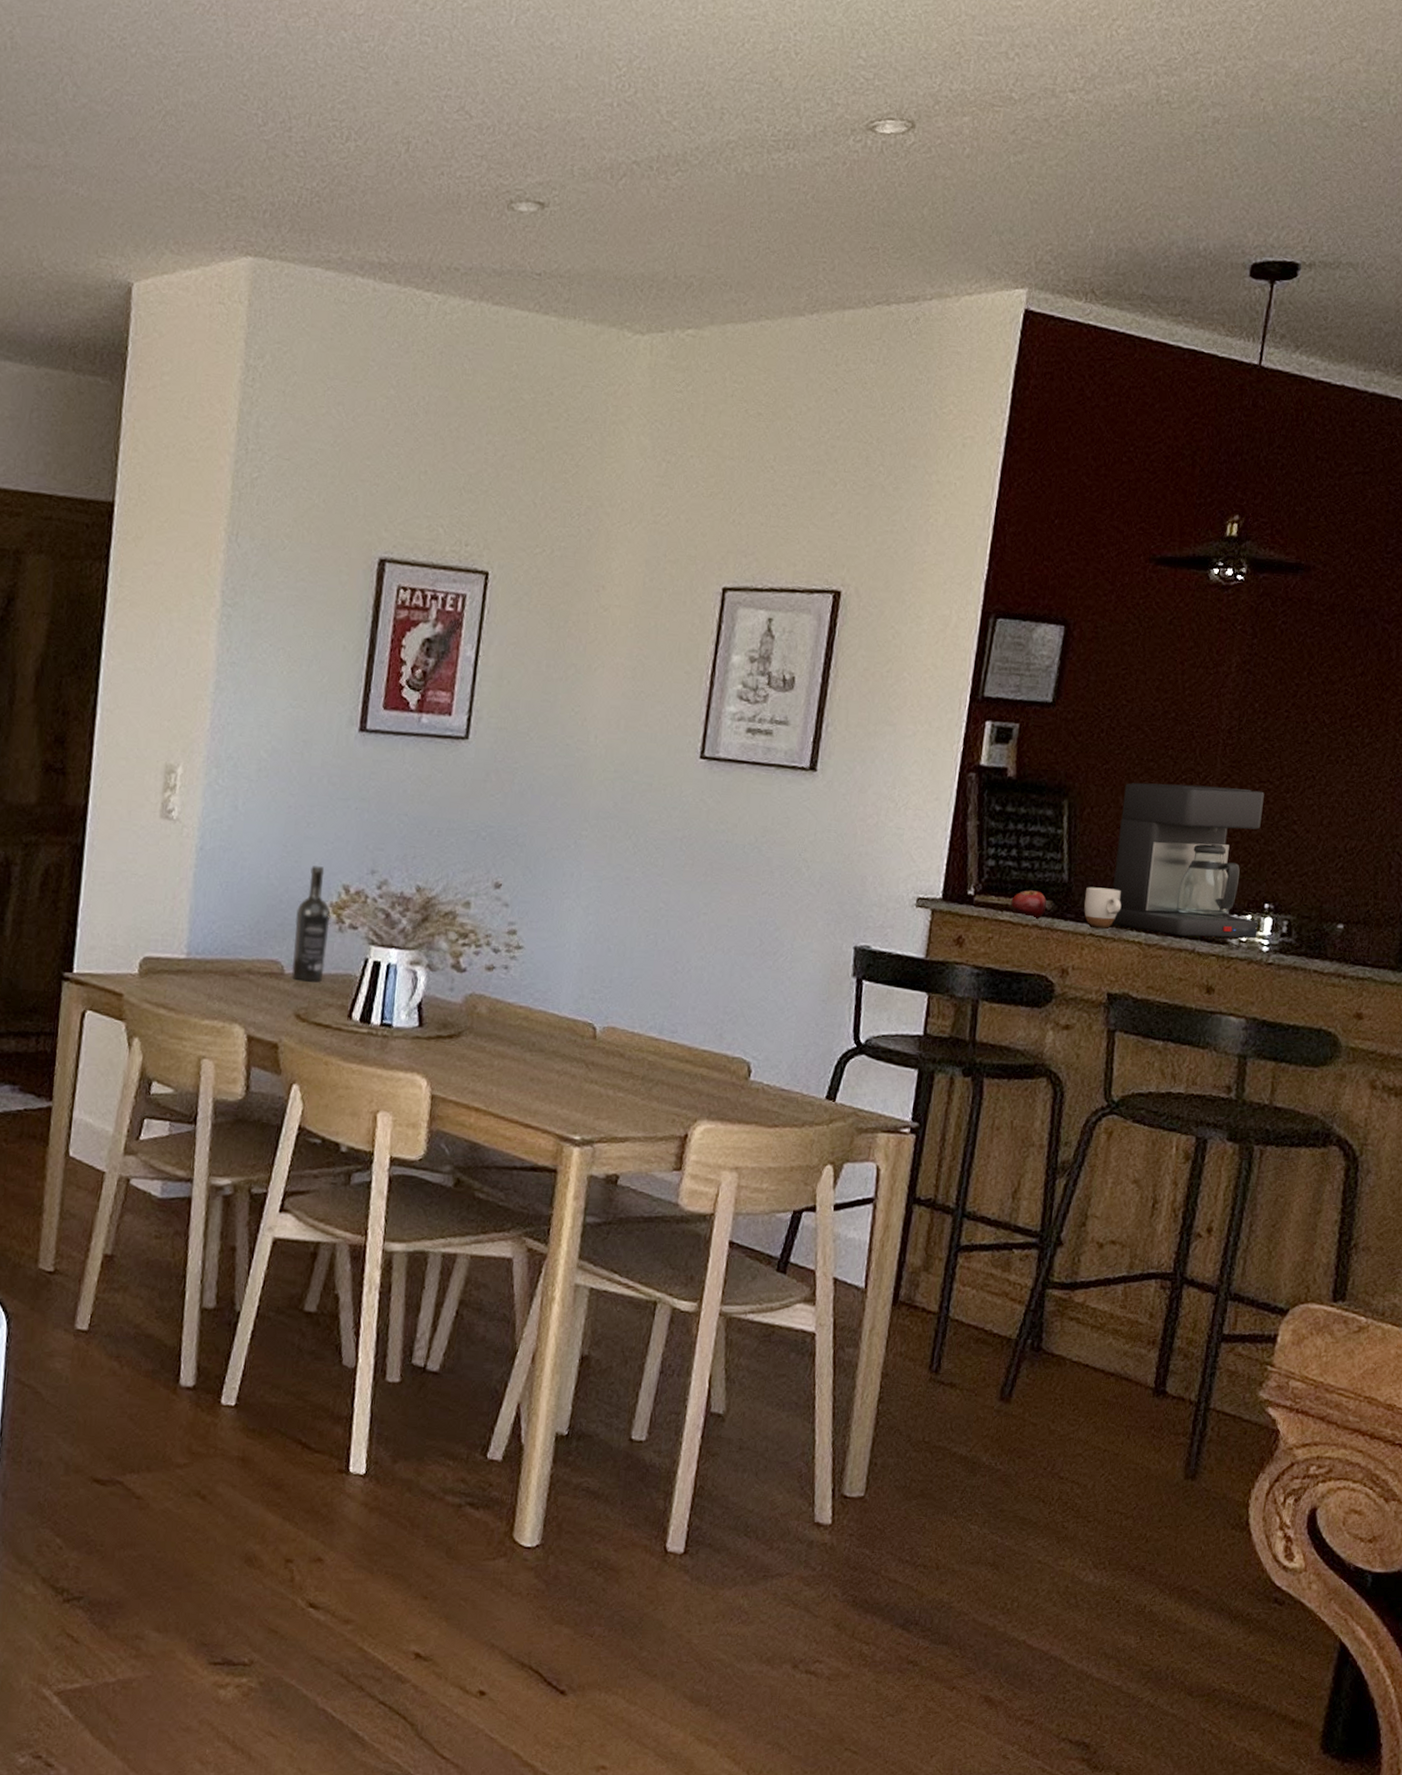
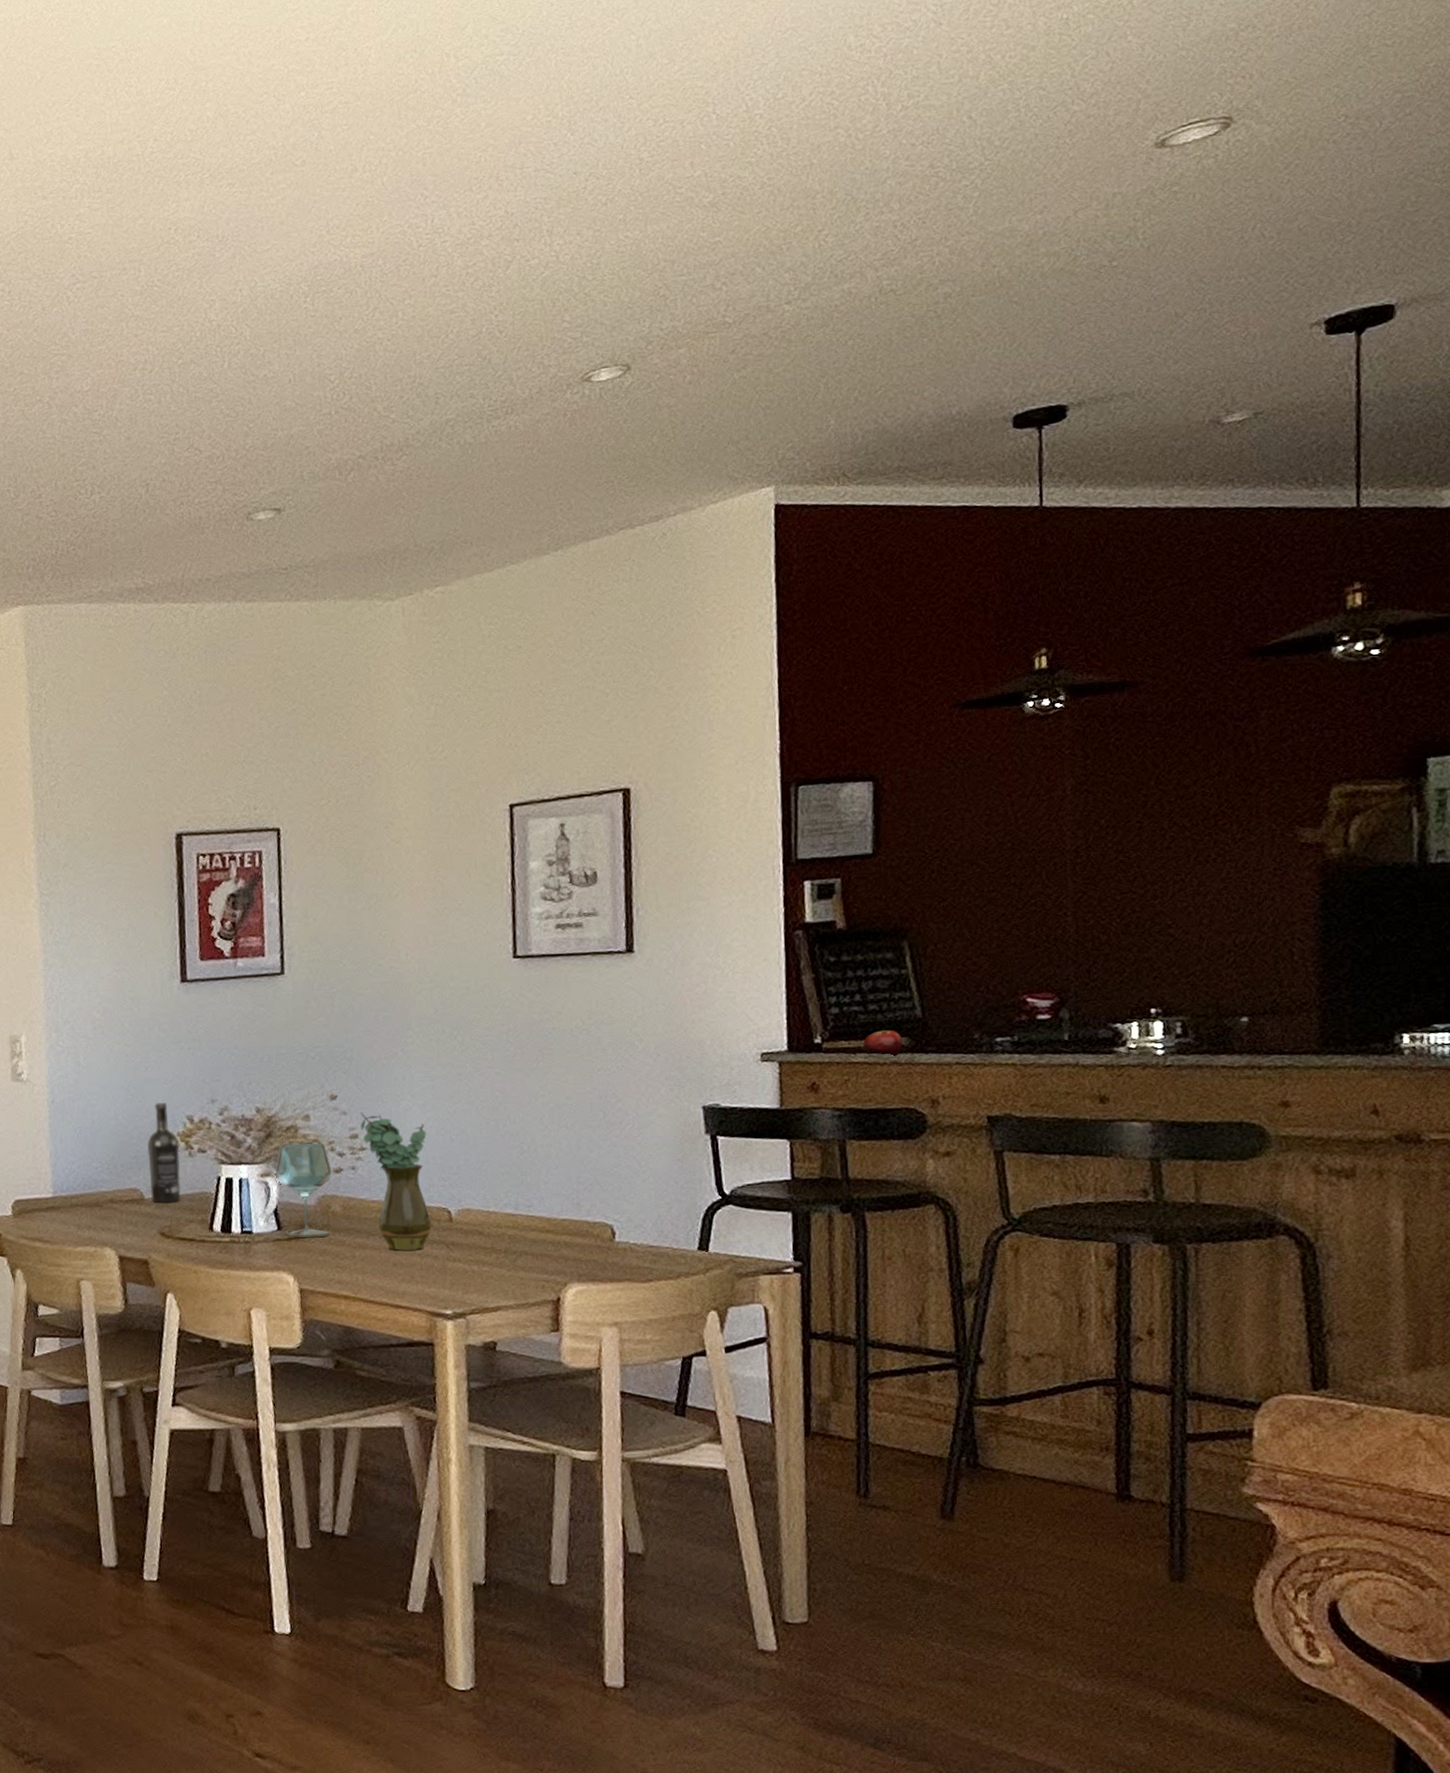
wine glass: none [425,931,485,1040] -> present [275,1142,333,1238]
vase: none [520,906,585,1066] -> present [360,1112,432,1251]
mug: present [1084,886,1122,930] -> none [943,1017,987,1057]
coffee maker: present [1111,782,1265,939] -> none [968,902,1148,1053]

